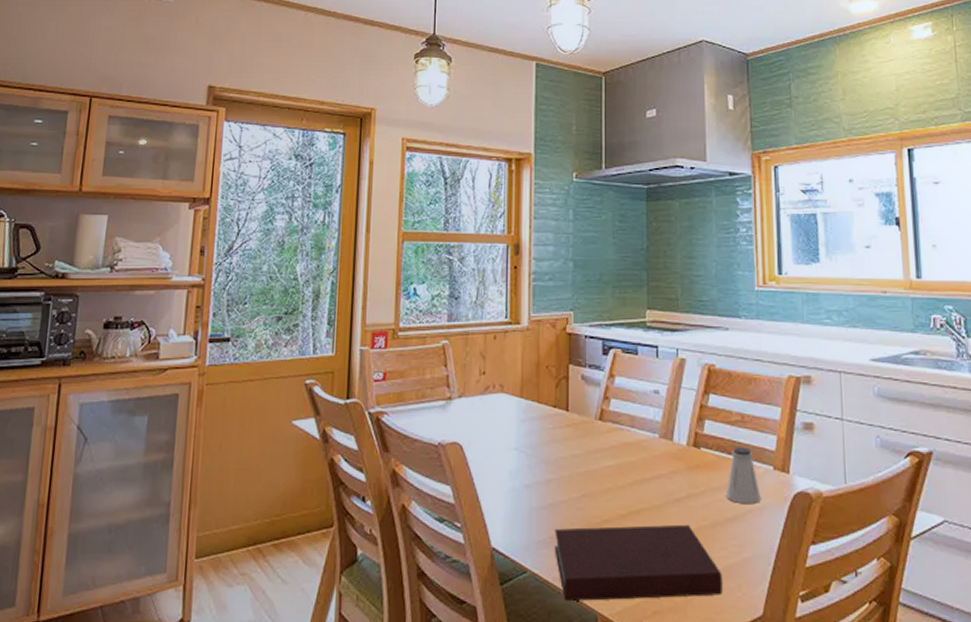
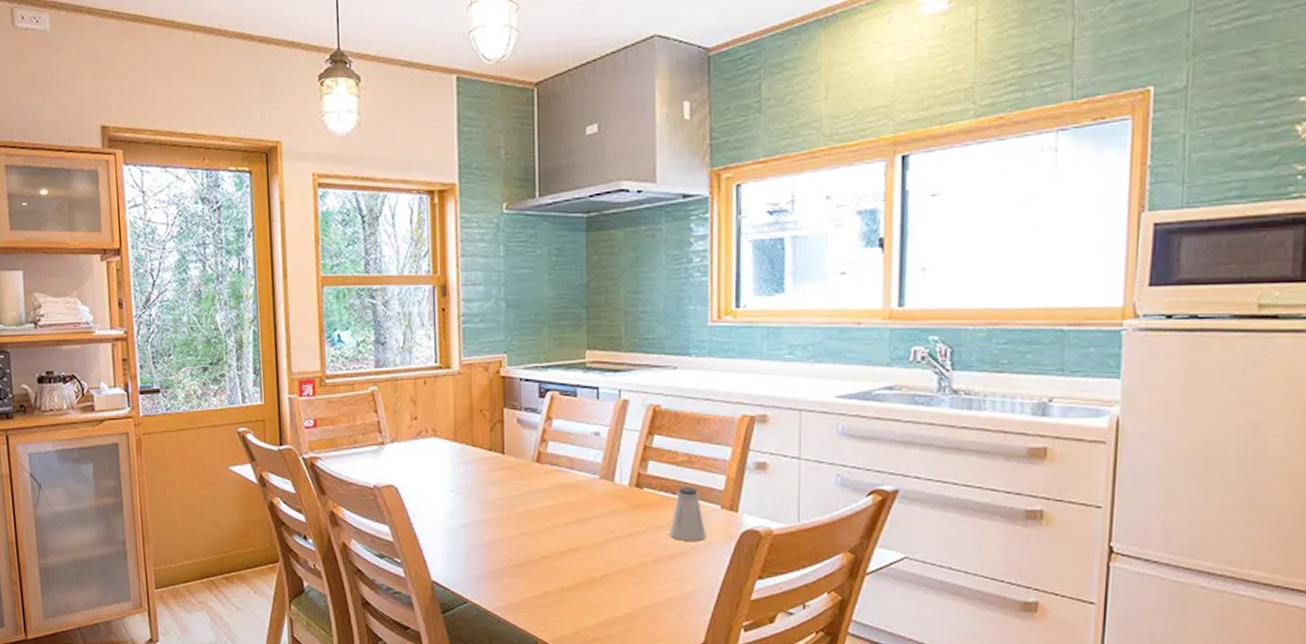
notebook: present [554,524,722,602] -> none [493,560,663,629]

